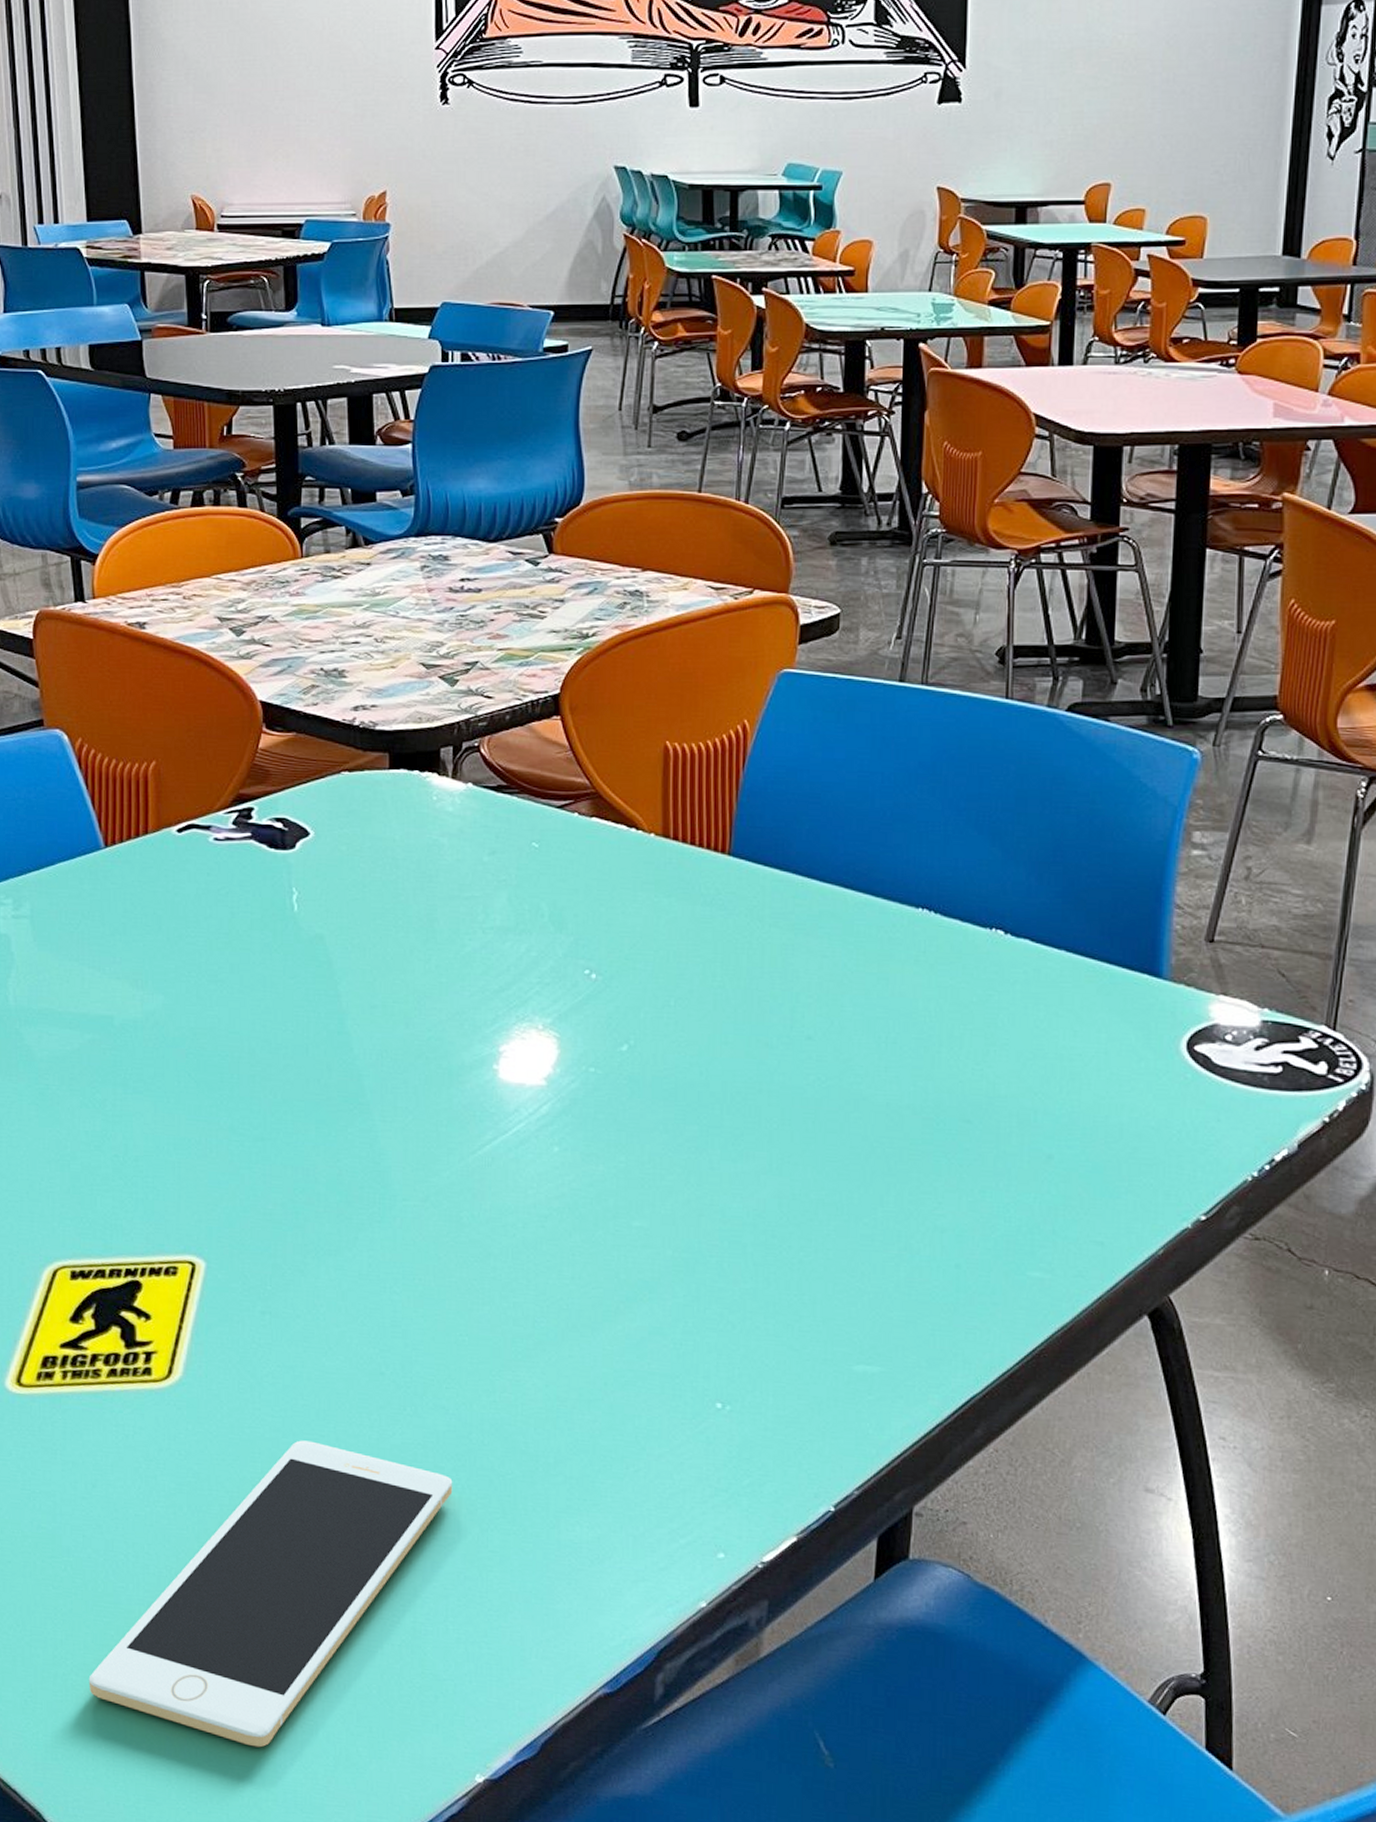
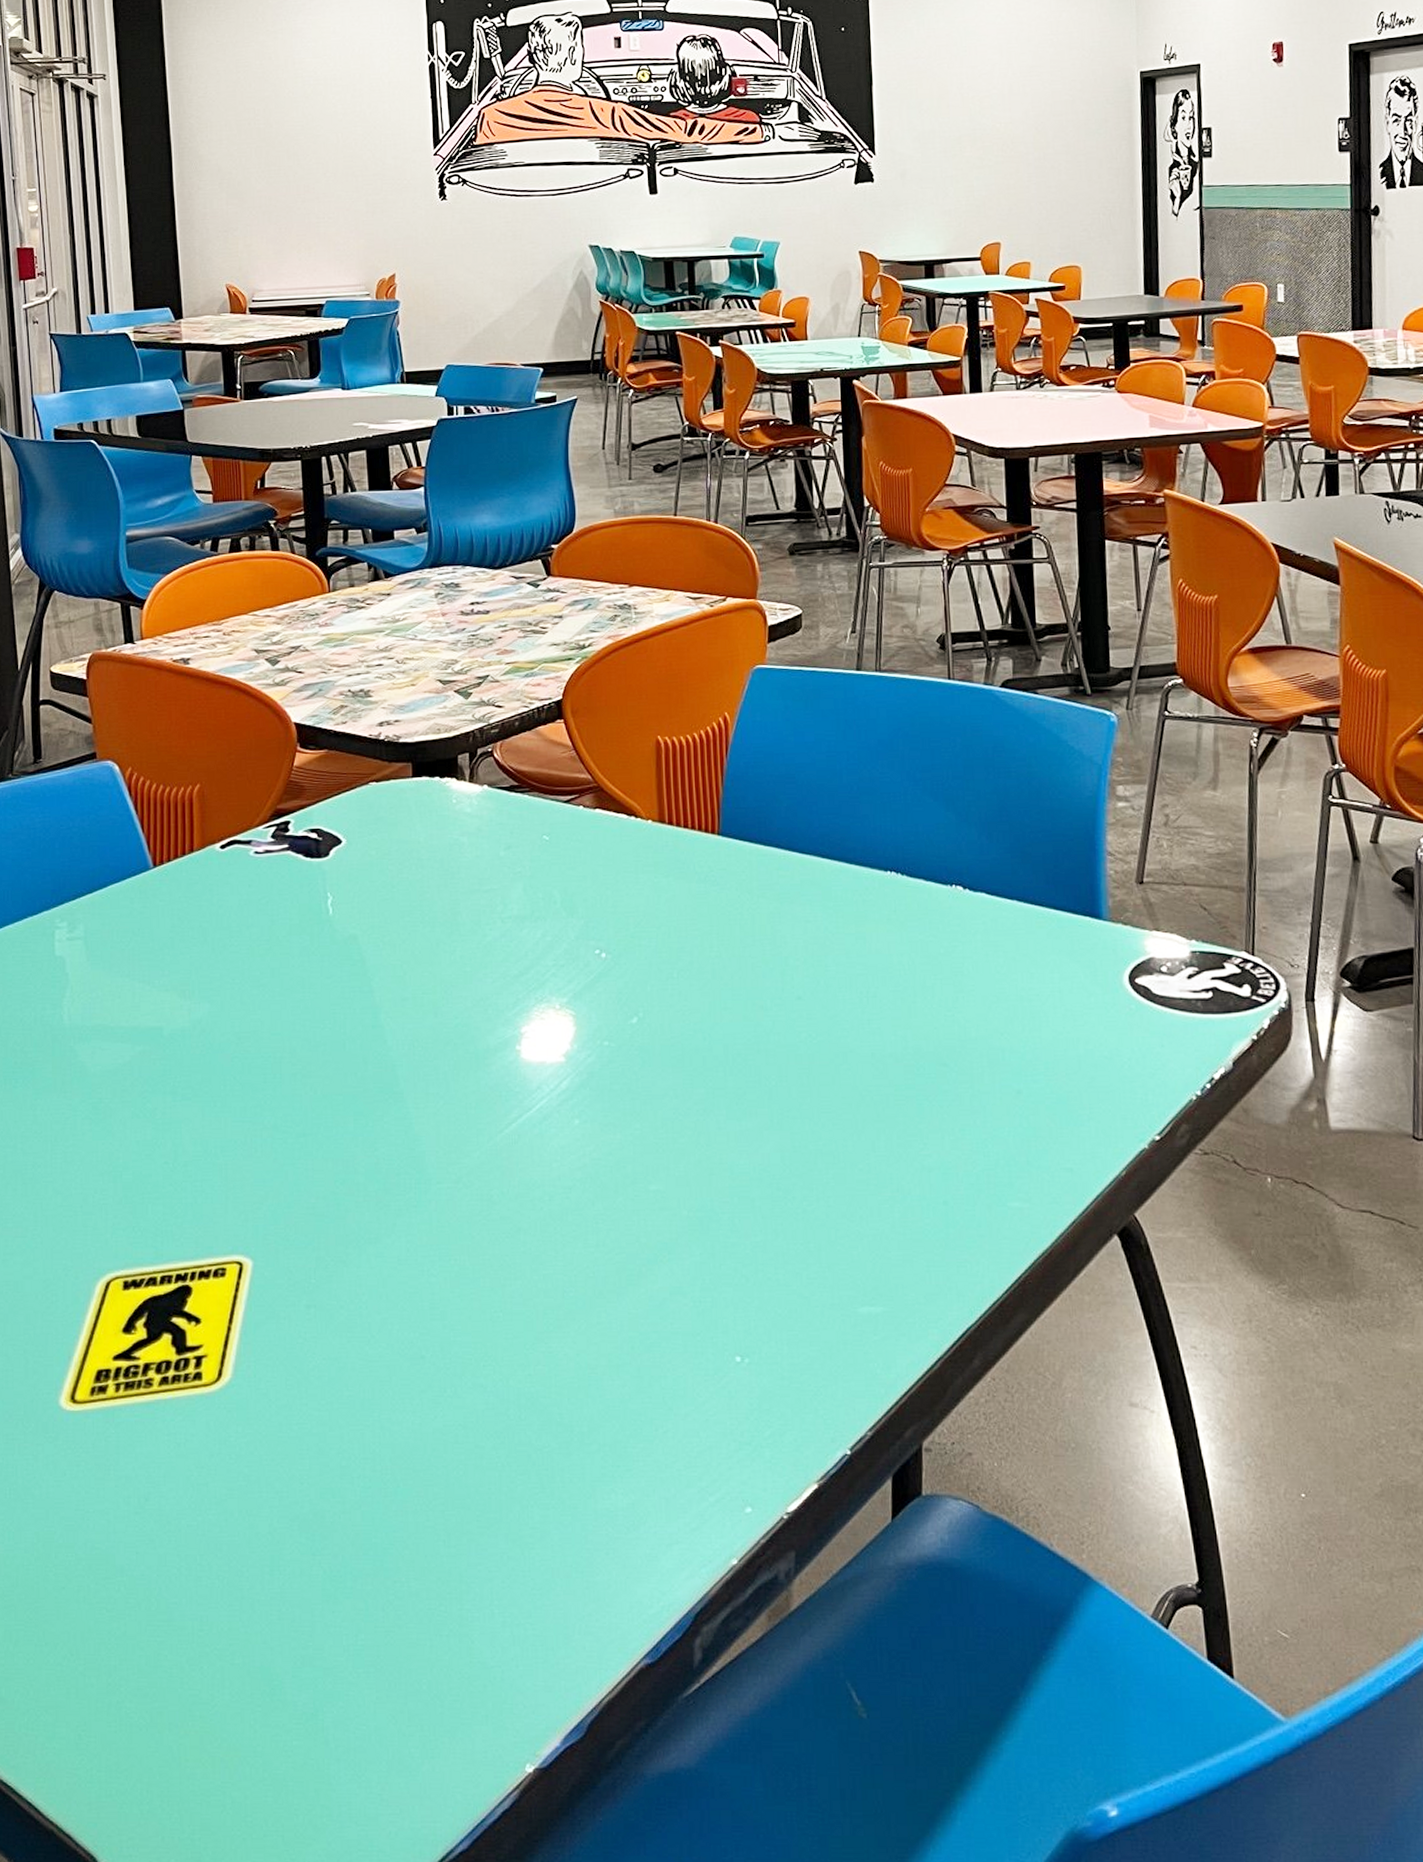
cell phone: present [88,1440,453,1748] -> none [142,1432,493,1760]

